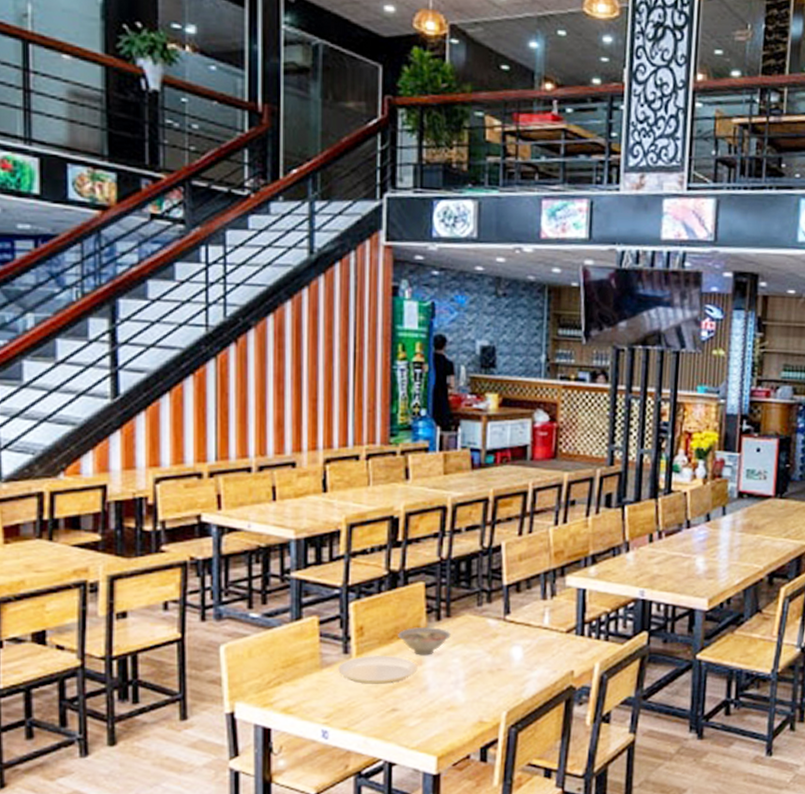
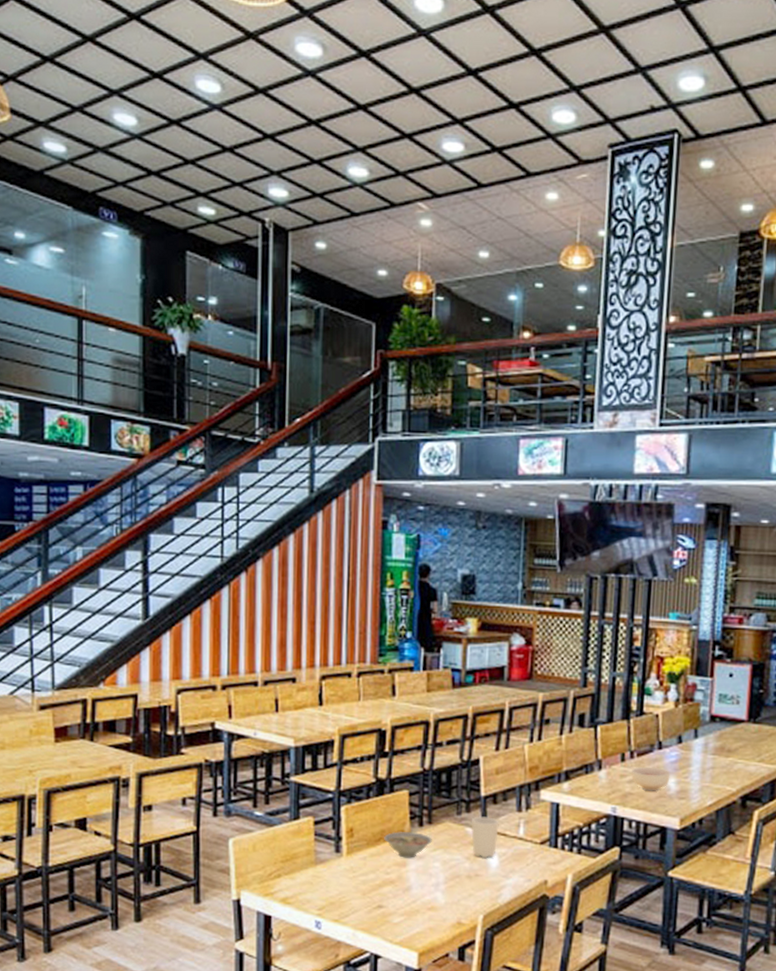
plate: present [338,656,418,684] -> none [330,855,402,882]
cup: none [492,607,523,652] -> present [471,816,499,859]
bowl: none [660,548,699,572] -> present [631,767,671,791]

